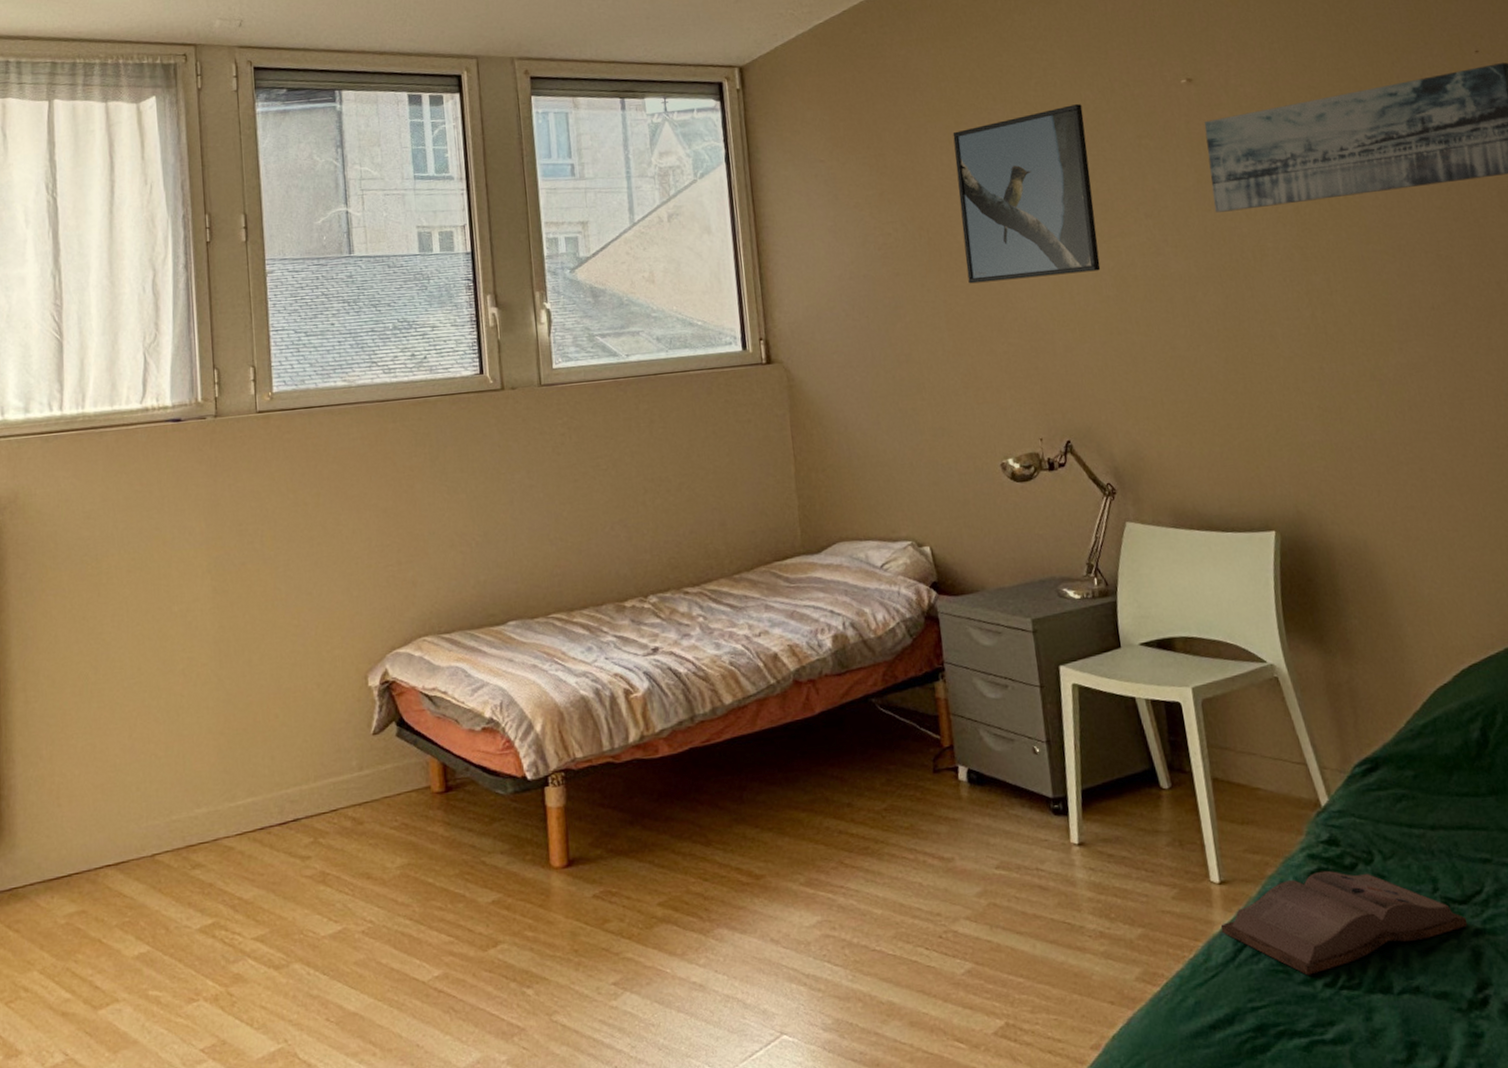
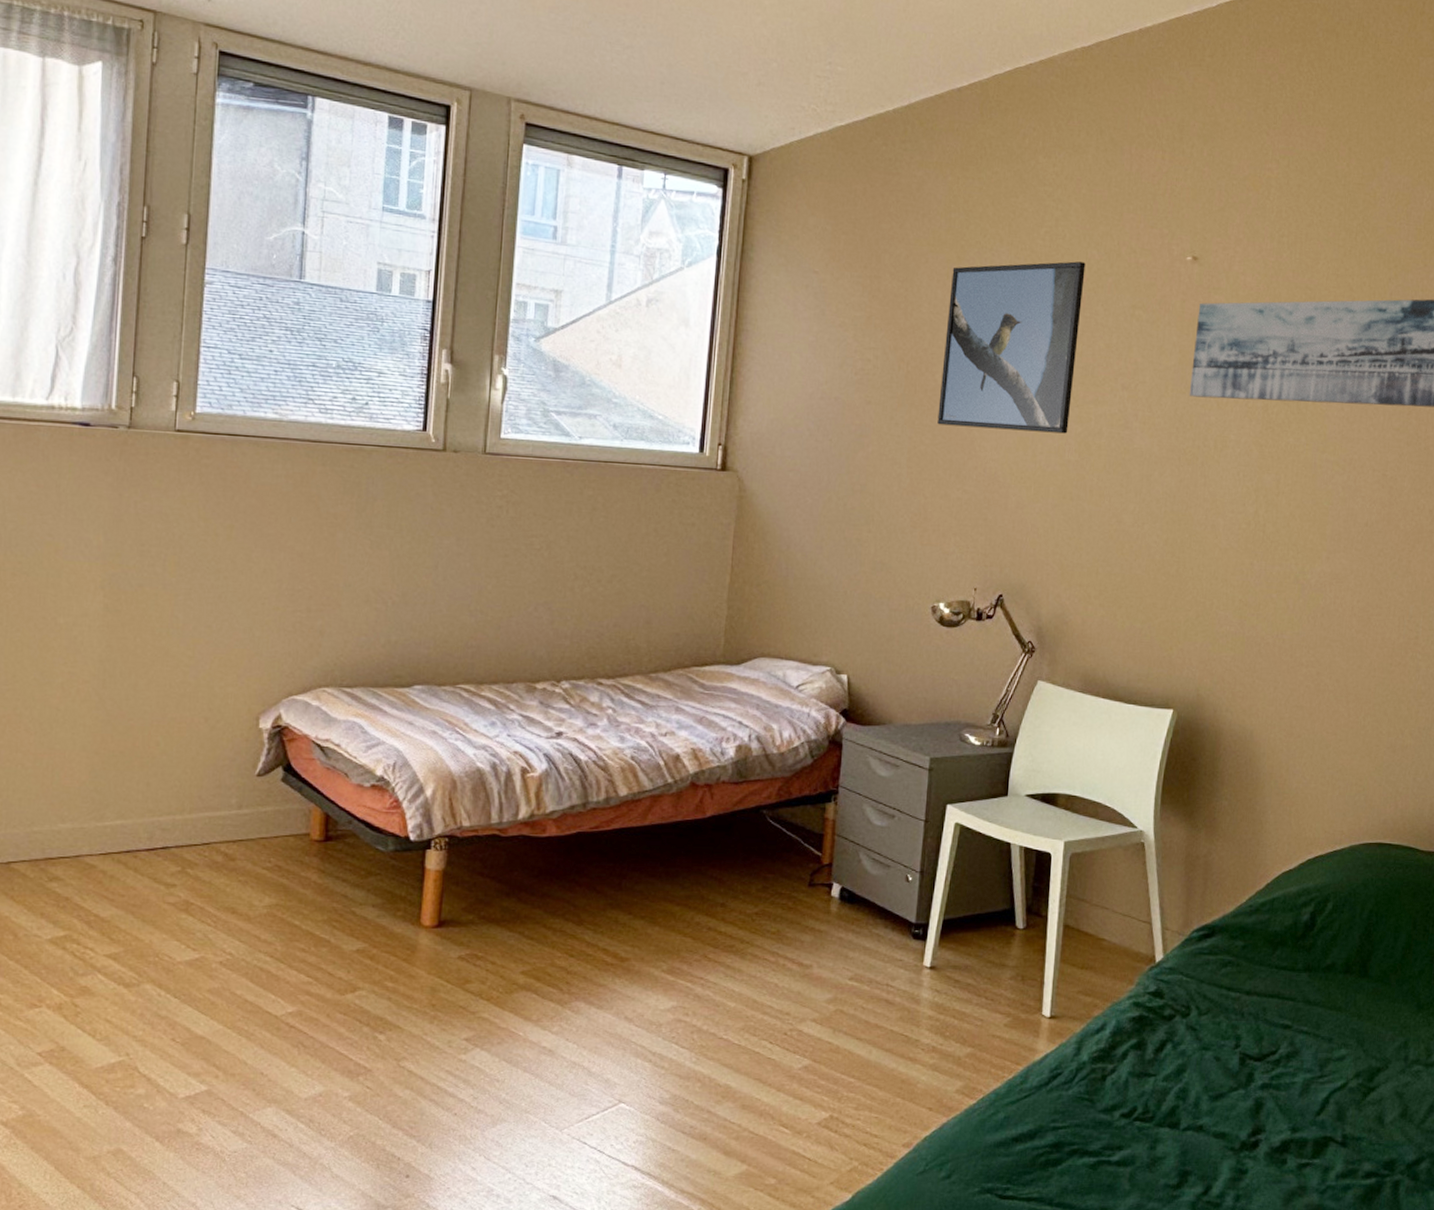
hardback book: present [1220,870,1468,976] -> none [1041,1018,1258,1105]

